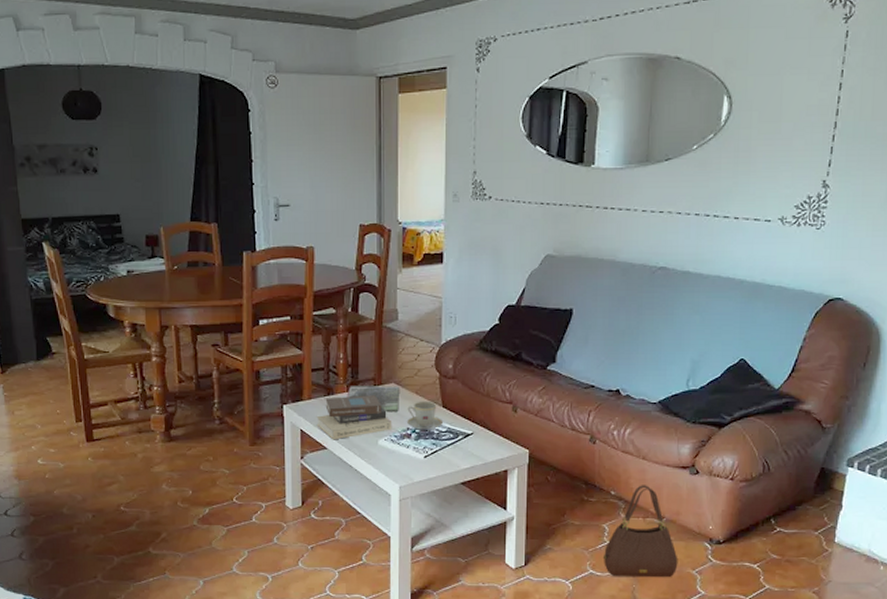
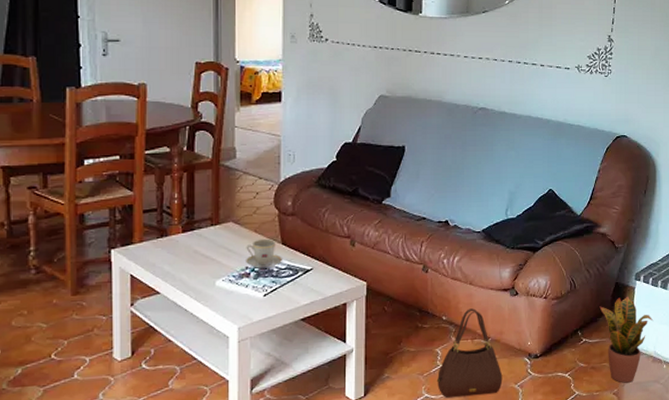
books: present [316,395,392,440] -> none [148,235,231,284]
magazine: present [346,386,399,411] -> none [181,225,237,251]
potted plant: none [799,484,870,582] -> present [599,296,654,383]

